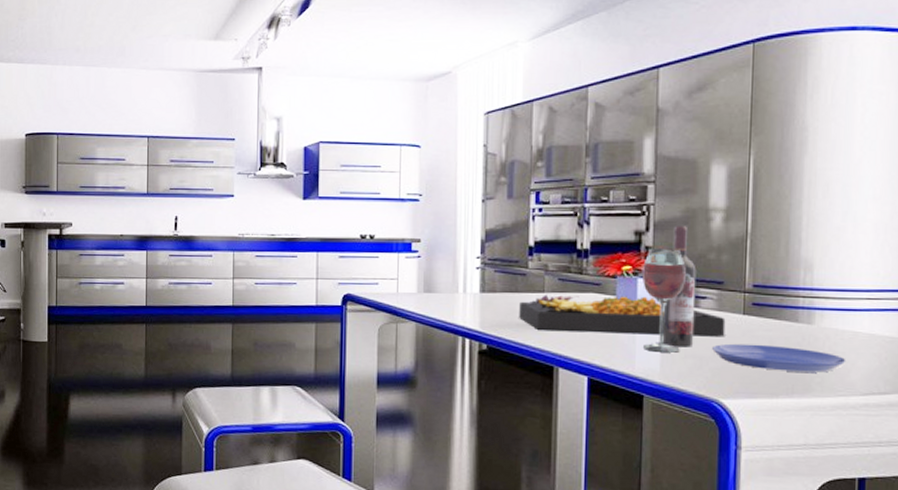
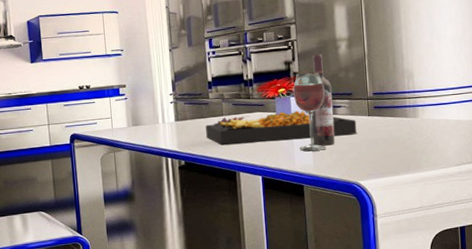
plate: present [712,343,846,373] -> none [349,136,443,155]

